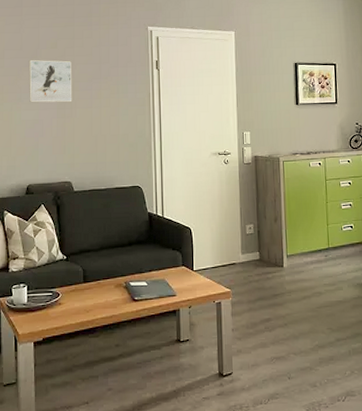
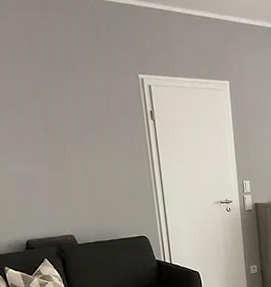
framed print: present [28,59,72,103] -> none [8,109,64,156]

